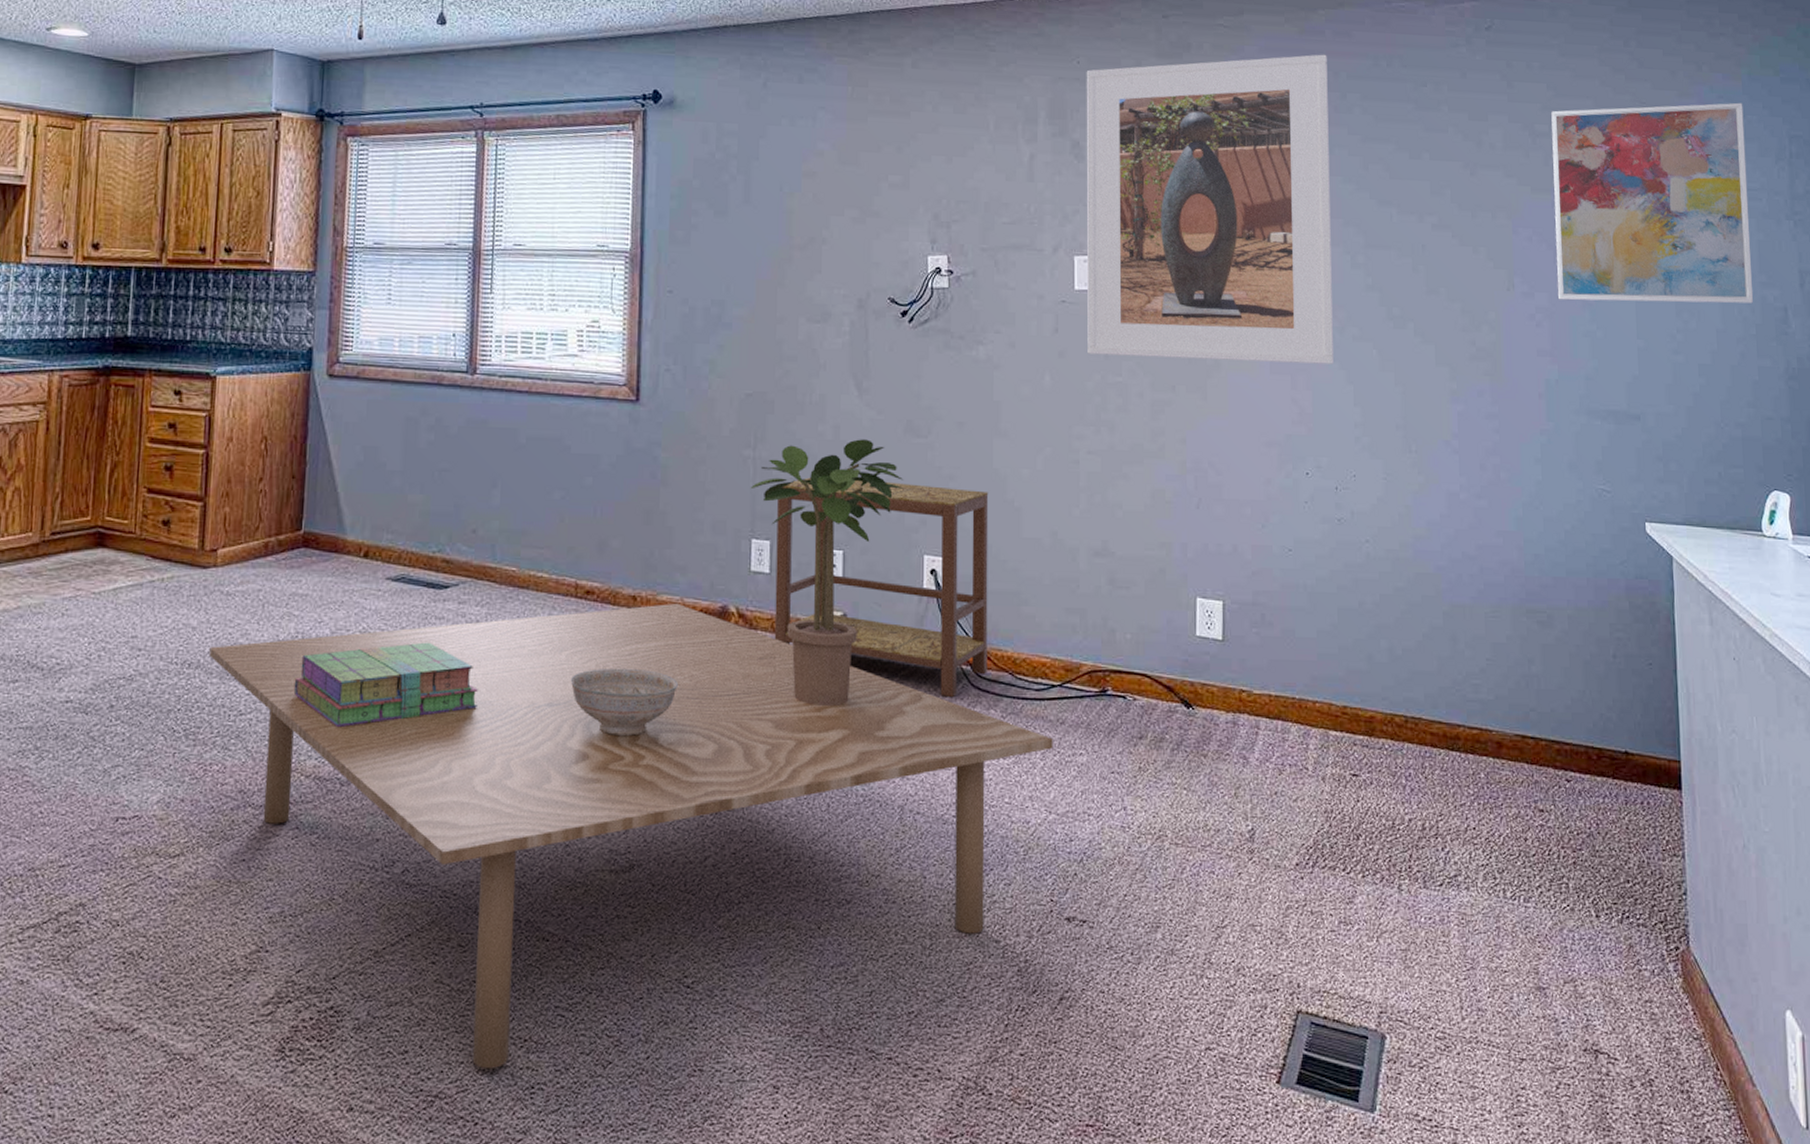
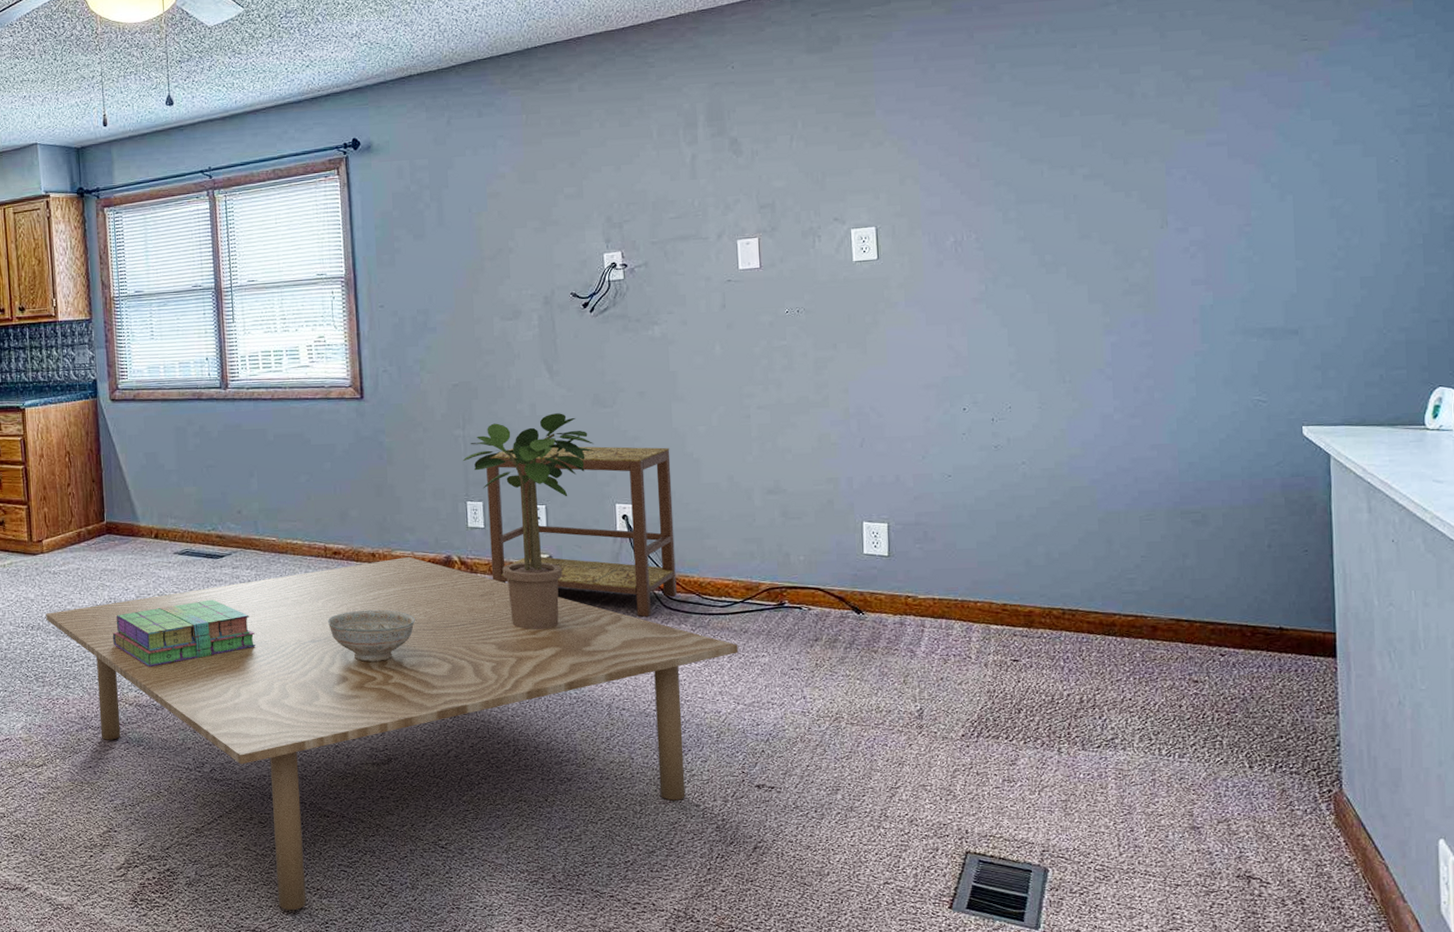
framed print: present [1086,54,1333,364] -> none [740,30,987,324]
wall art: present [1550,102,1753,304] -> none [1205,22,1420,232]

